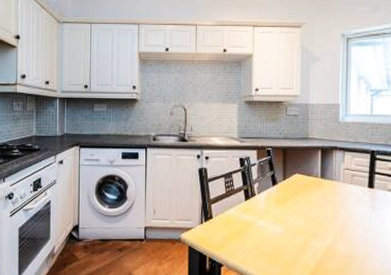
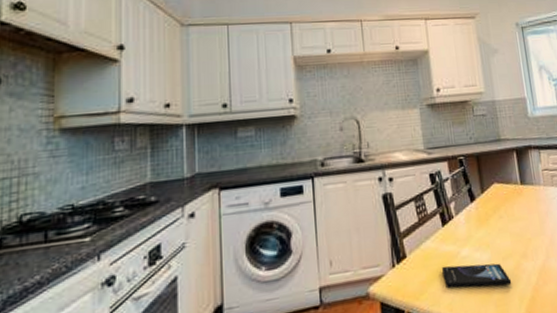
smartphone: none [241,230,299,256] -> present [442,263,512,288]

